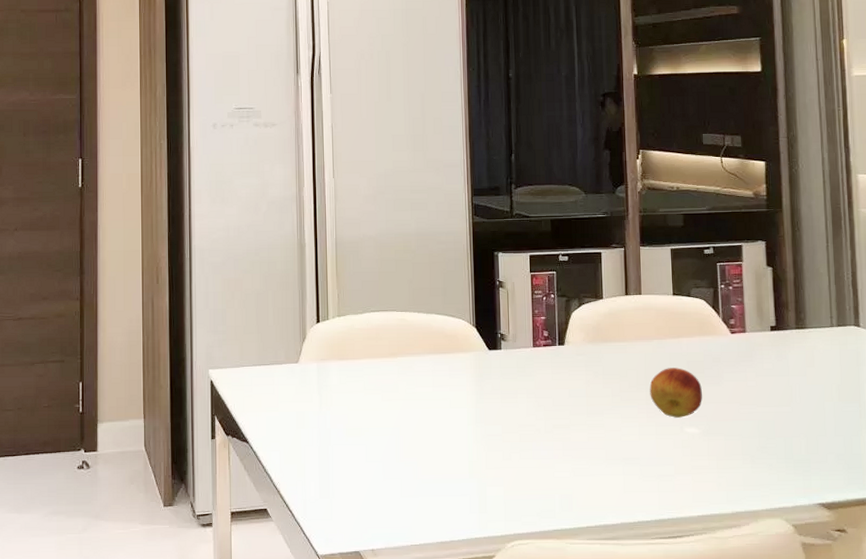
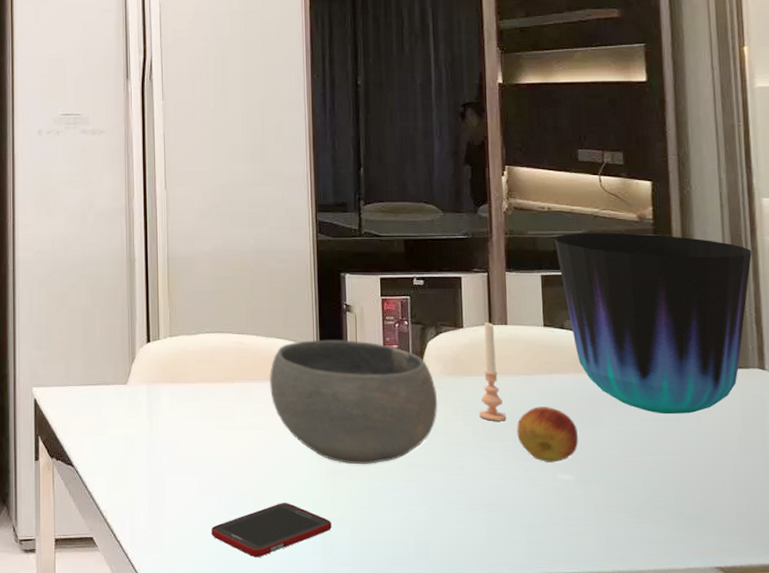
cell phone: none [377,466,486,519] -> present [211,502,332,558]
bowl: none [430,313,581,427] -> present [270,339,438,464]
candle: none [616,293,641,383] -> present [478,322,507,421]
vase: none [682,208,849,370] -> present [554,233,752,415]

